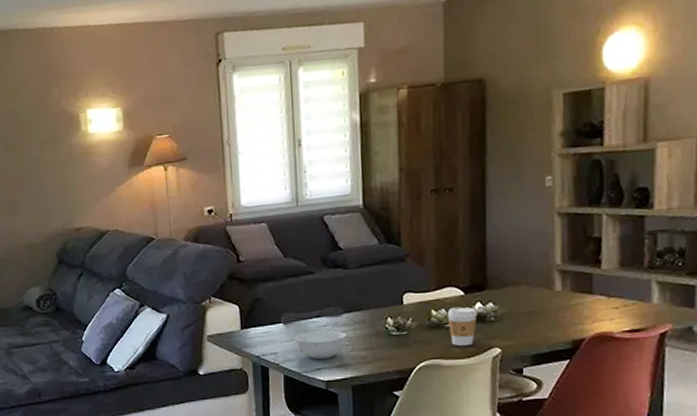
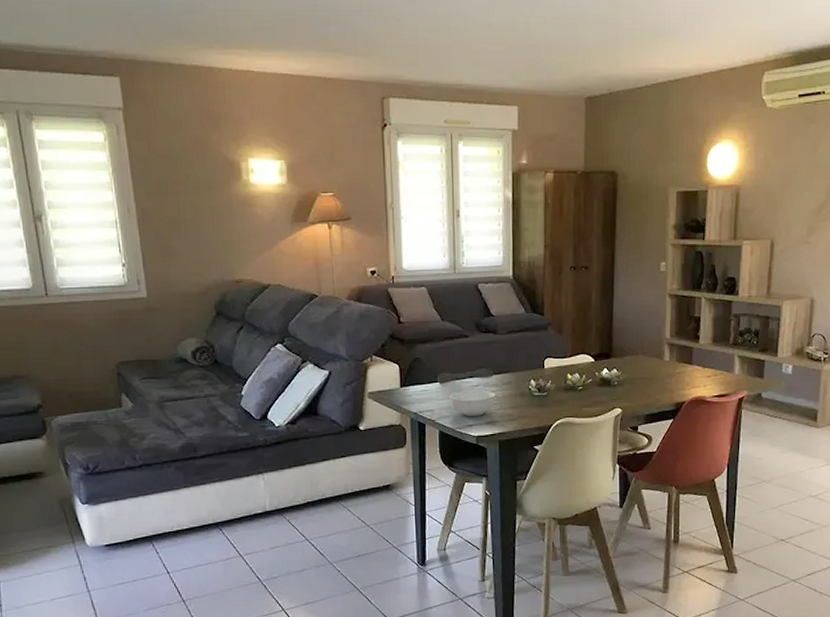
coffee cup: present [448,307,478,347] -> none [581,372,604,407]

